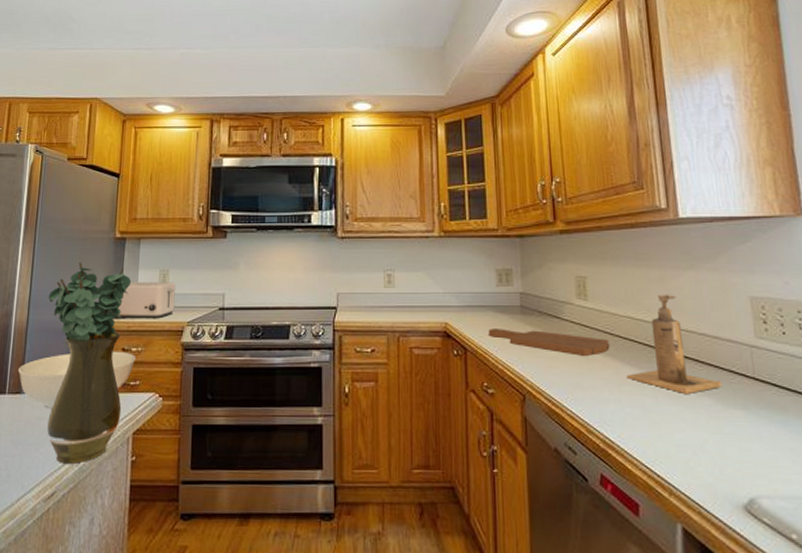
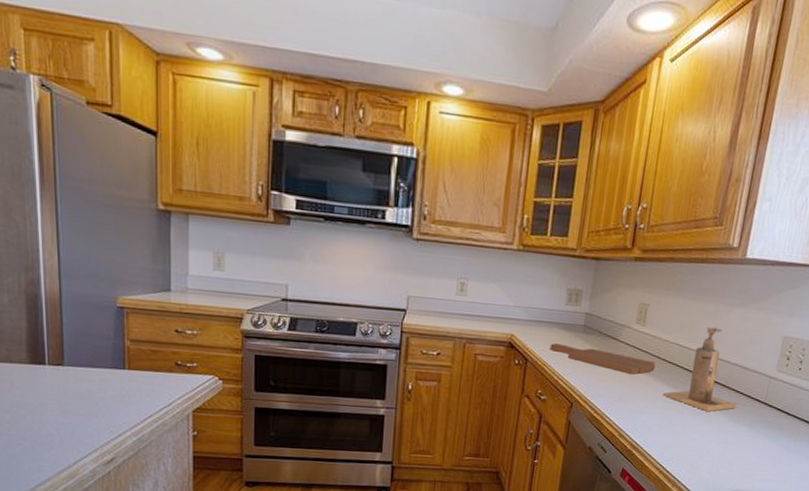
bowl: present [17,351,136,409] -> none [56,329,192,383]
vase: present [47,262,132,464] -> none [82,233,181,434]
toaster: present [115,282,176,319] -> none [165,261,233,304]

